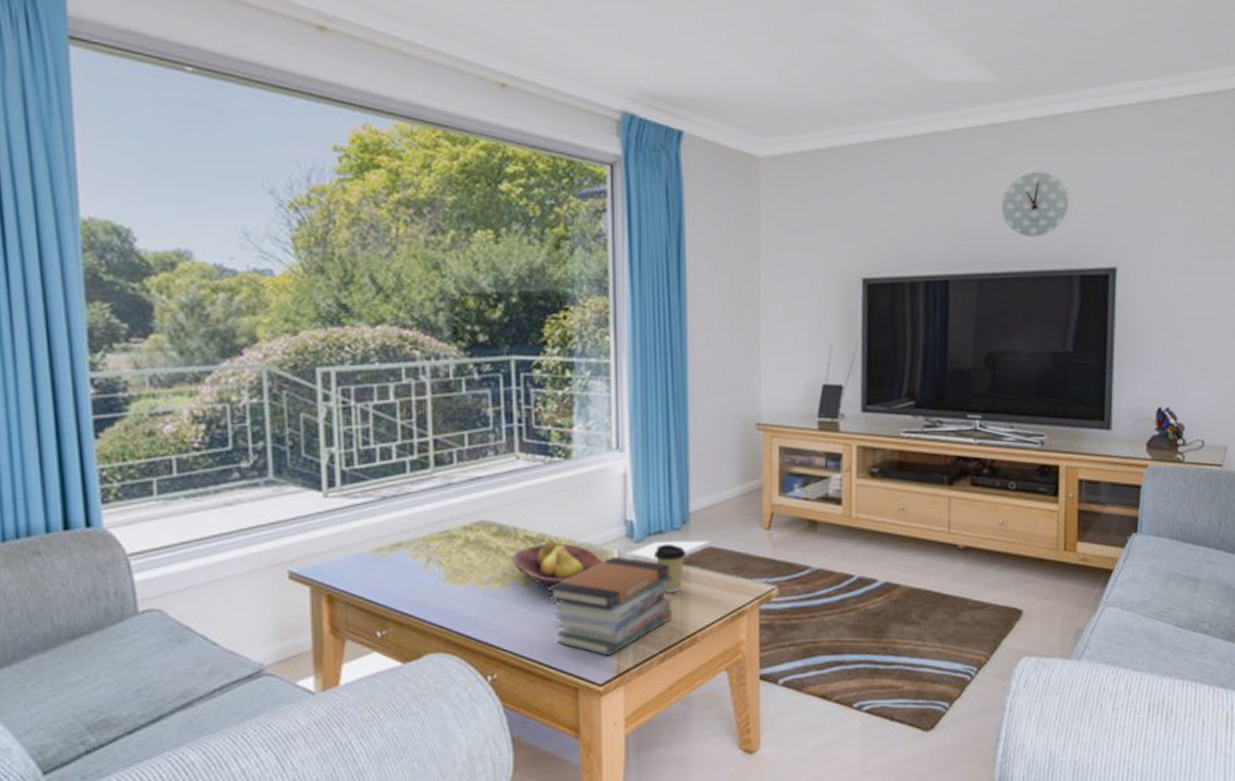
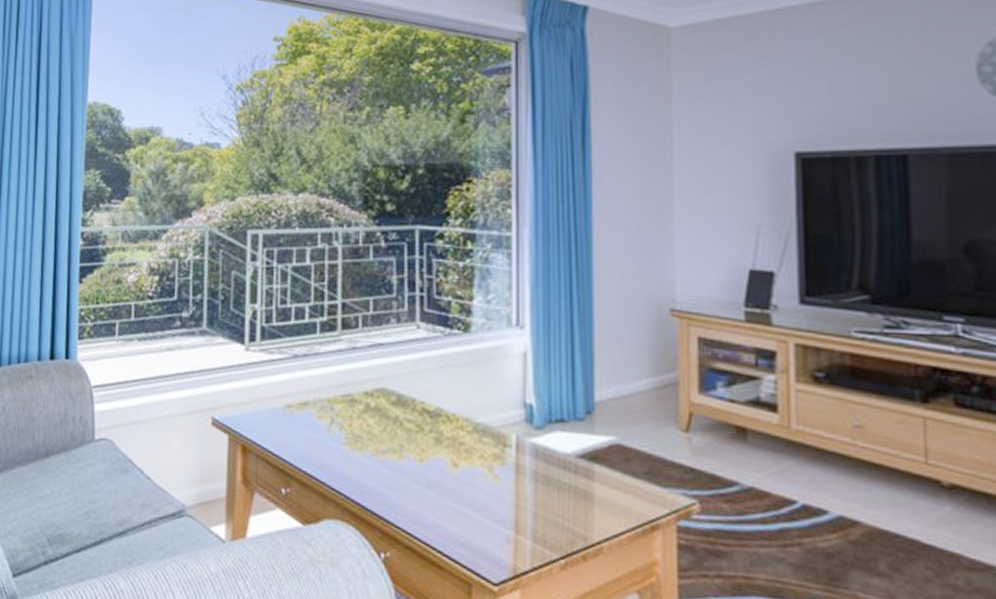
fruit bowl: present [512,540,604,593] -> none [410,415,501,473]
book stack: present [549,556,673,656] -> none [444,441,575,553]
coffee cup: present [654,543,687,593] -> none [555,434,592,491]

